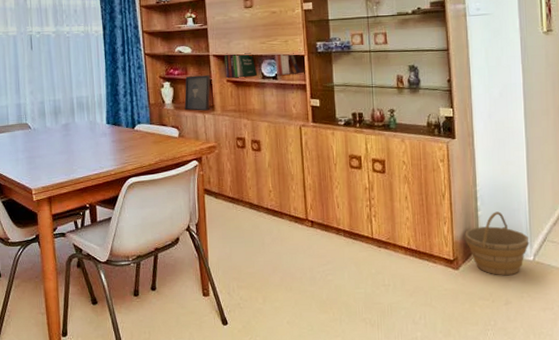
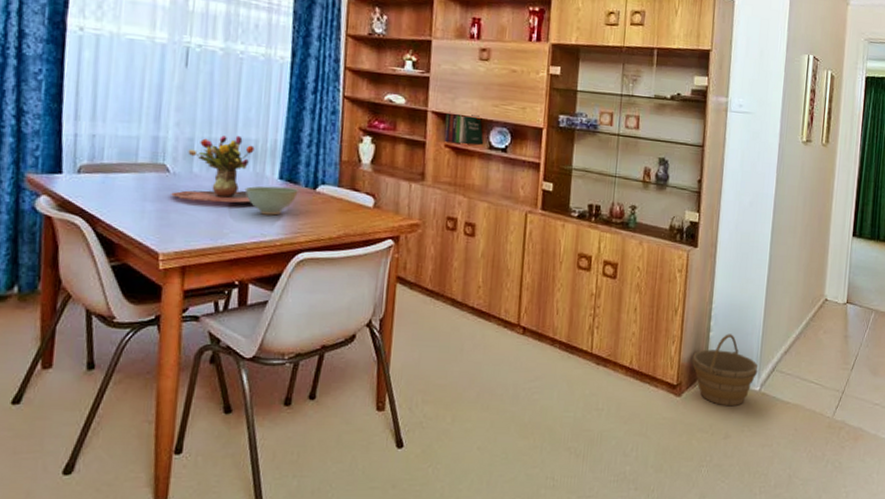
flower arrangement: none [34,95,88,148] -> present [171,135,255,203]
bowl: none [84,129,122,152] -> present [244,186,298,216]
picture frame: present [184,75,211,111] -> none [386,132,426,179]
books: present [275,53,301,75] -> none [506,121,536,150]

